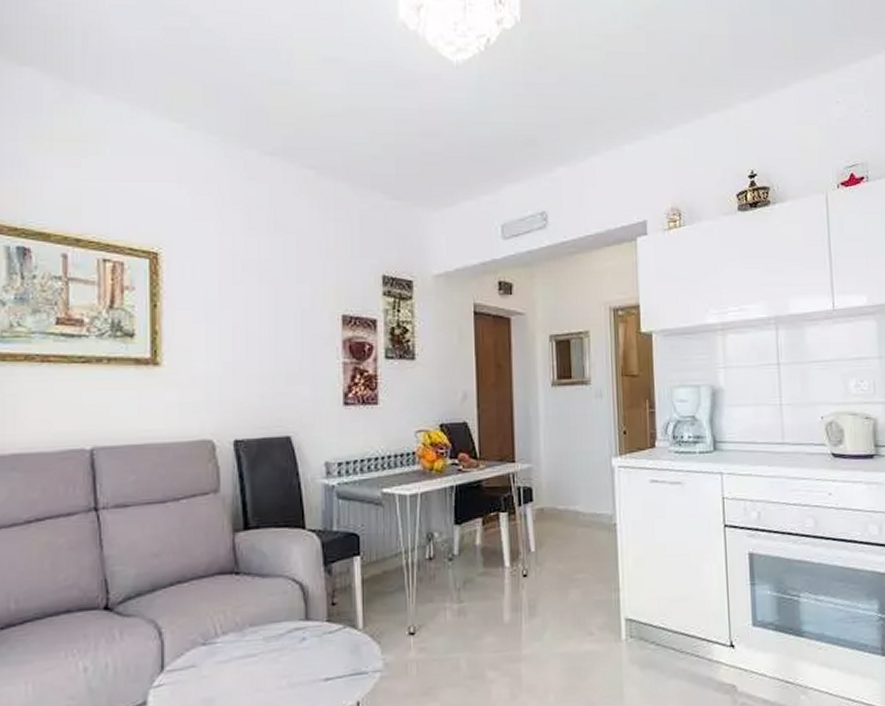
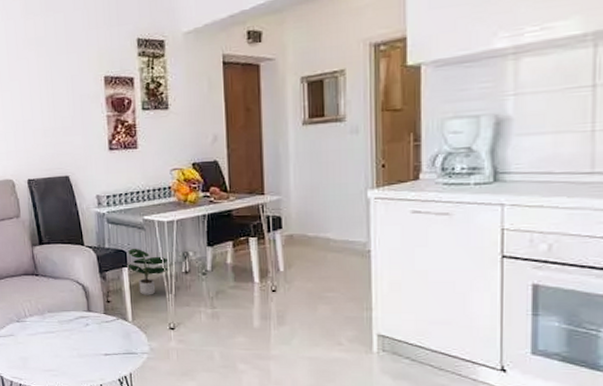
potted plant: none [358,529,409,592] -> present [126,248,168,295]

